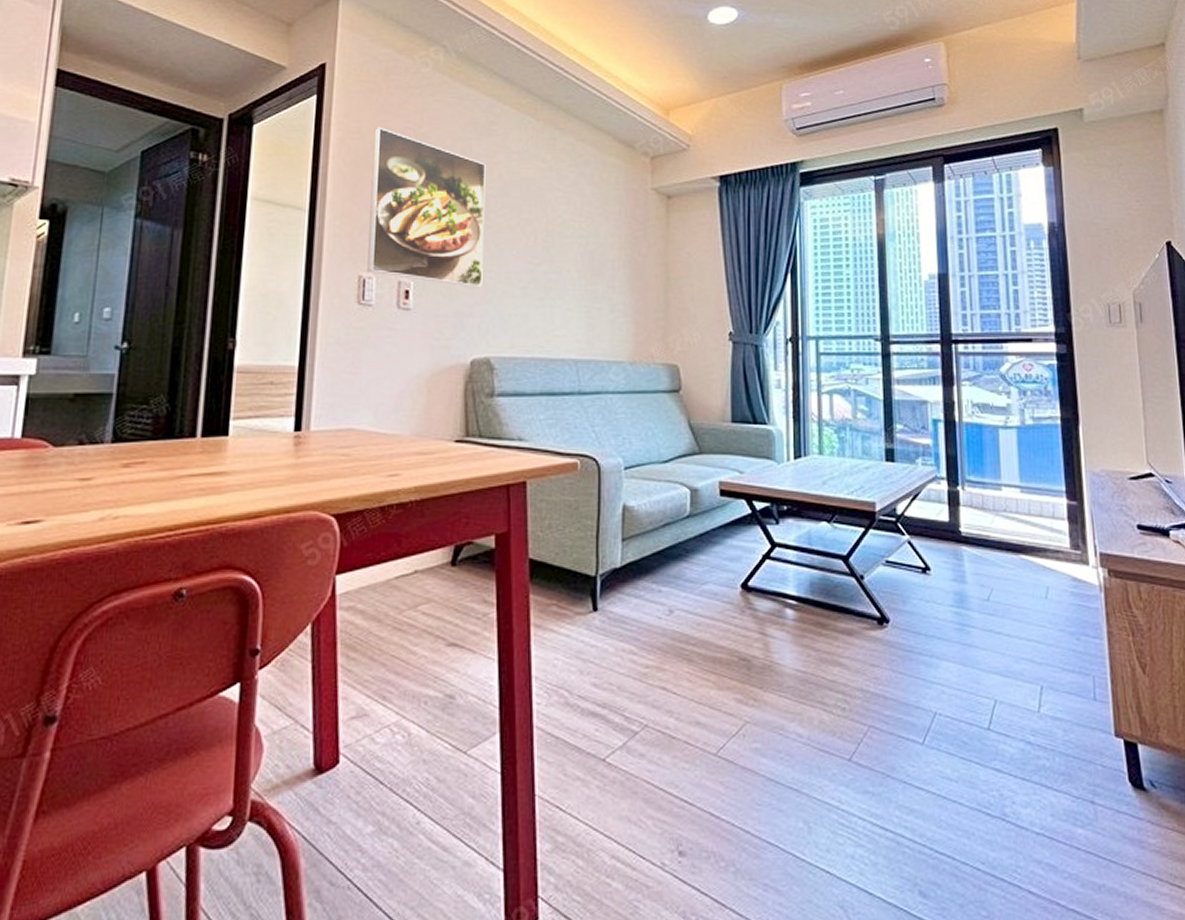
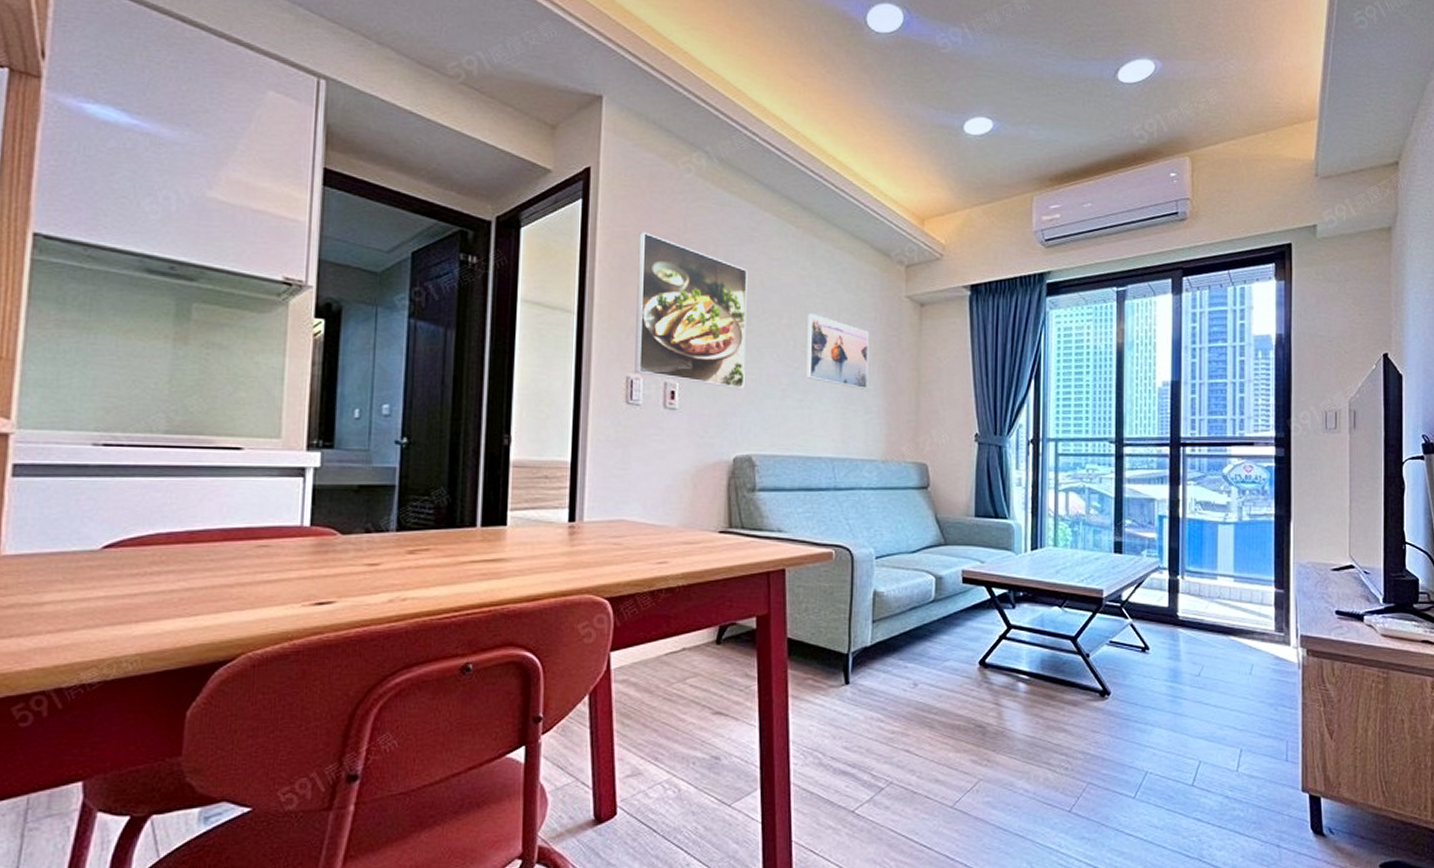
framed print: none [548,207,614,286] -> present [806,313,869,390]

